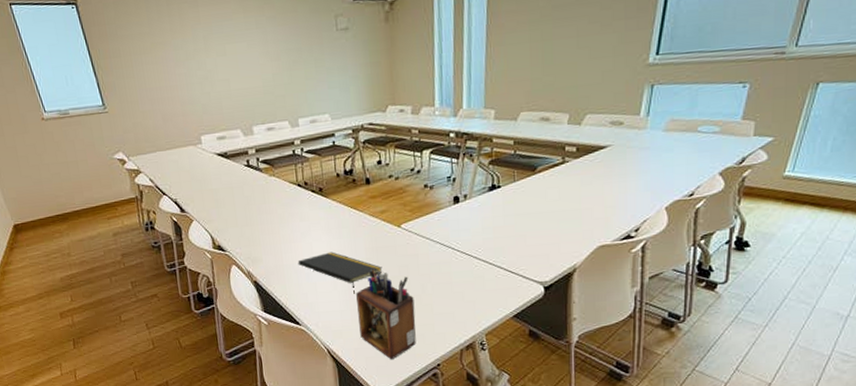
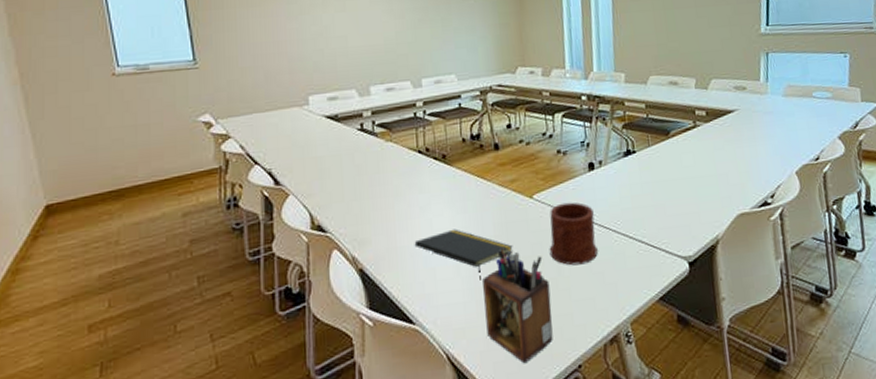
mug: none [414,231,459,286] -> present [549,202,598,266]

